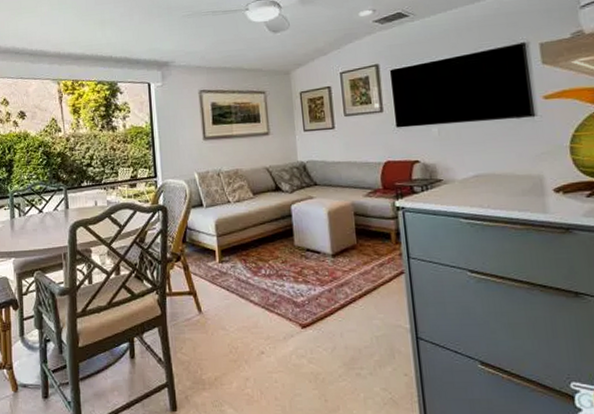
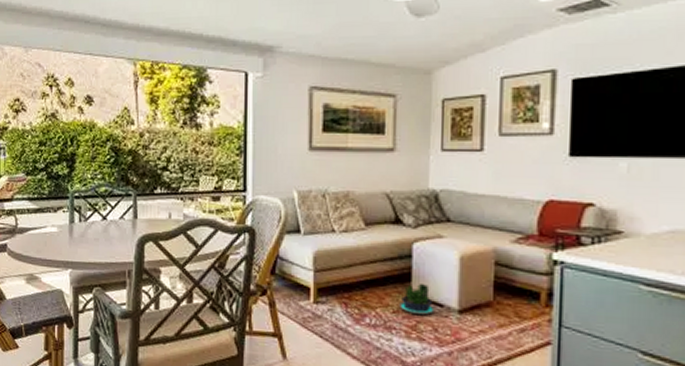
potted plant: none [285,236,314,262] -> present [398,283,435,315]

